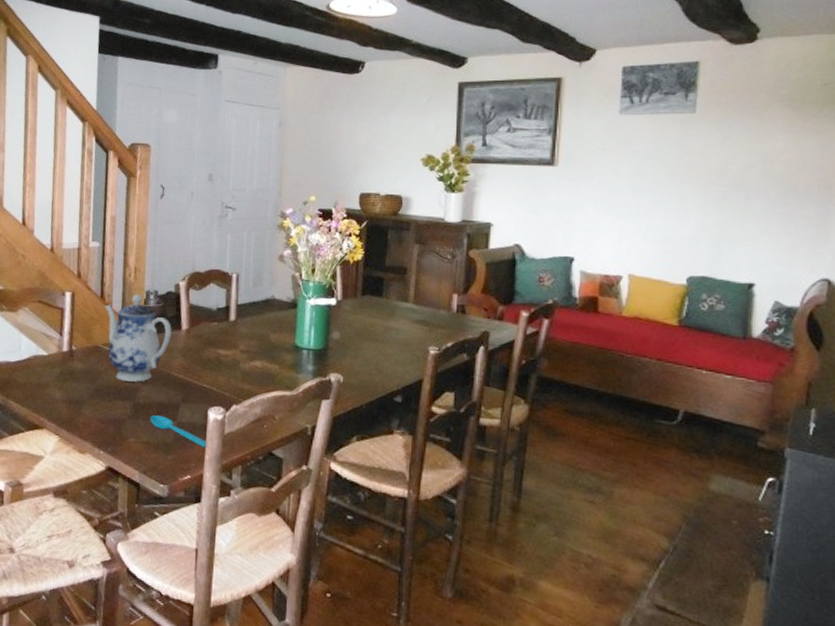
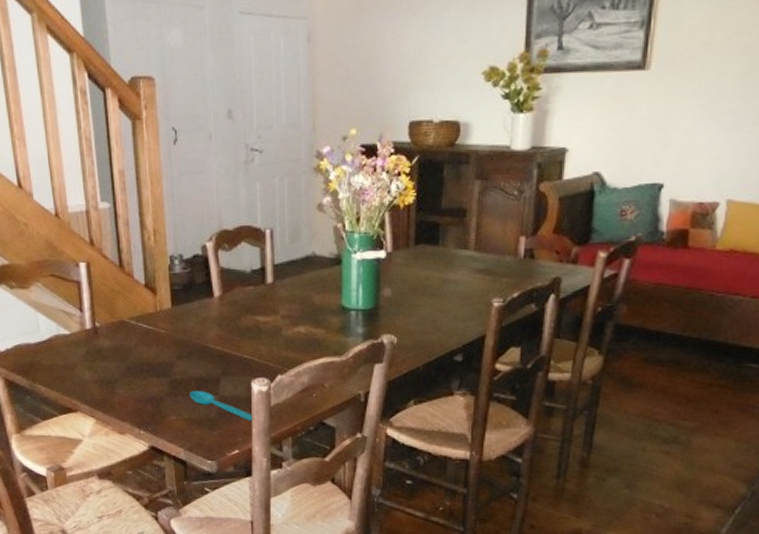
teapot: present [105,294,172,382] -> none [125,260,203,357]

